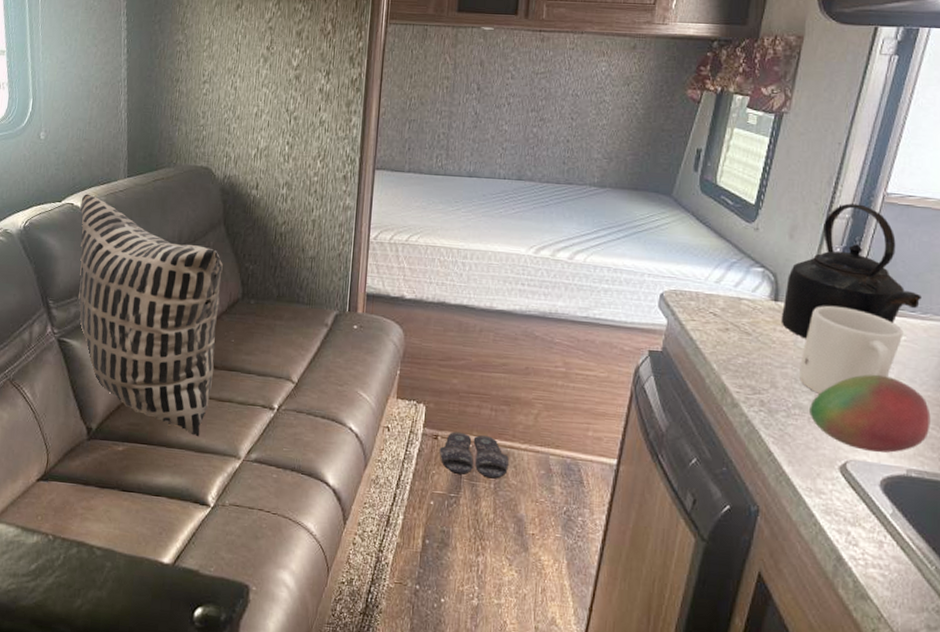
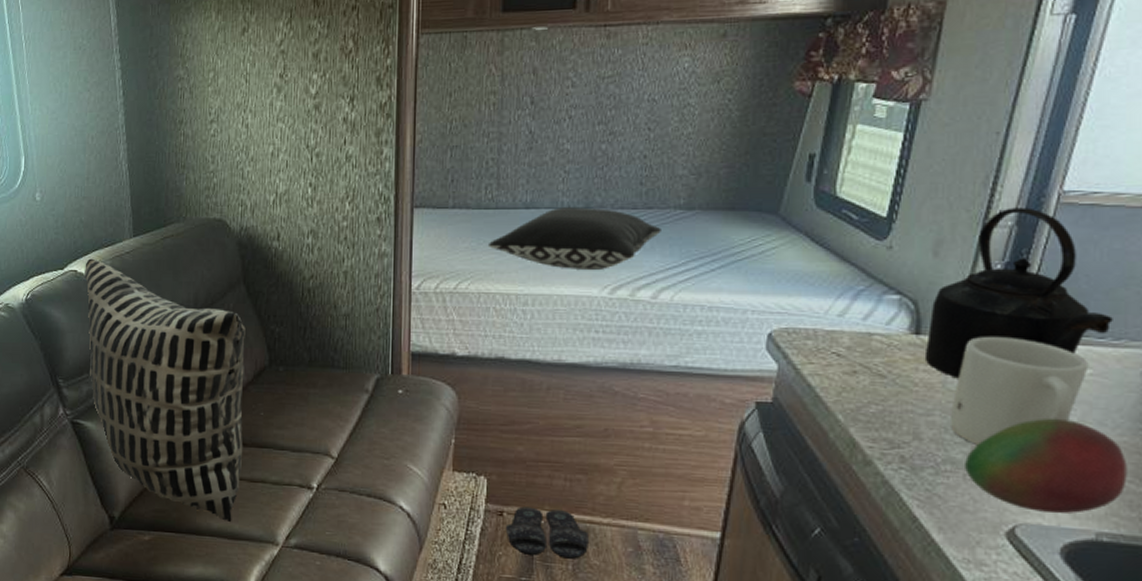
pillow: none [436,178,579,233] -> present [487,207,661,271]

